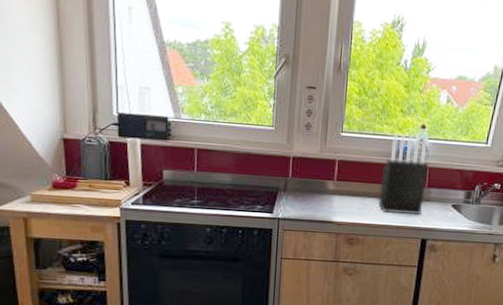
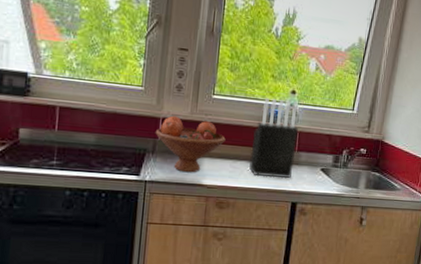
fruit bowl: none [286,154,355,210] -> present [155,115,226,173]

